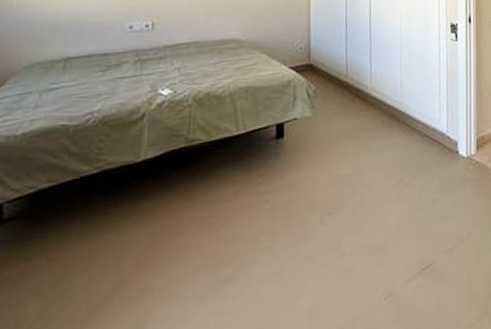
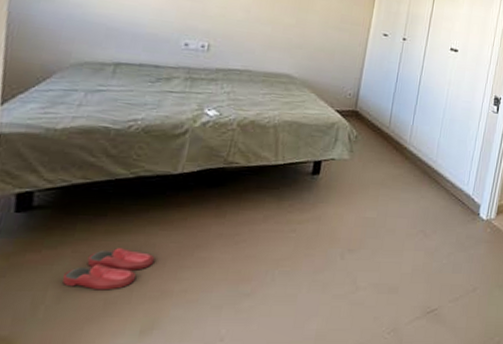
slippers: none [42,248,131,299] -> present [62,247,156,291]

